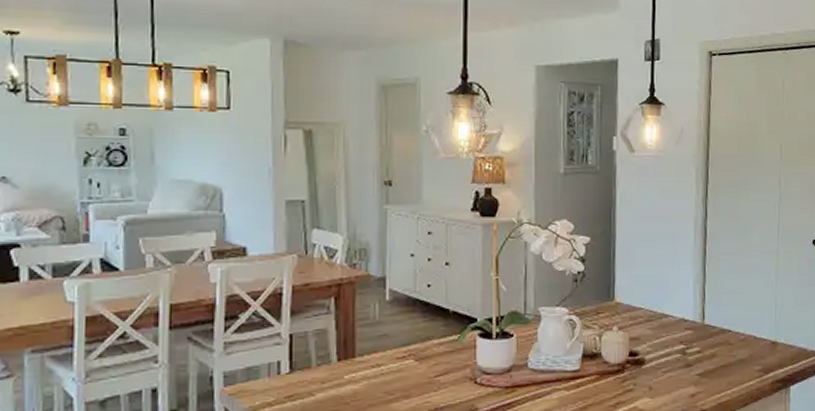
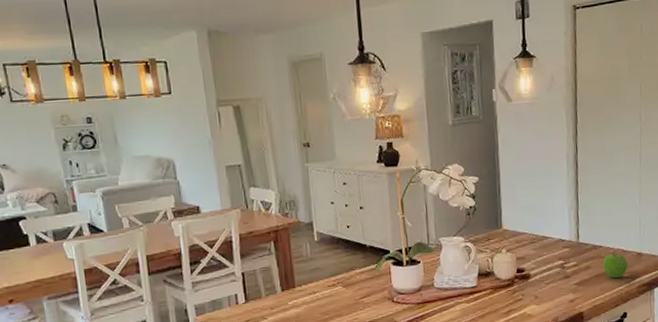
fruit: none [731,340,761,371] -> present [602,253,629,279]

